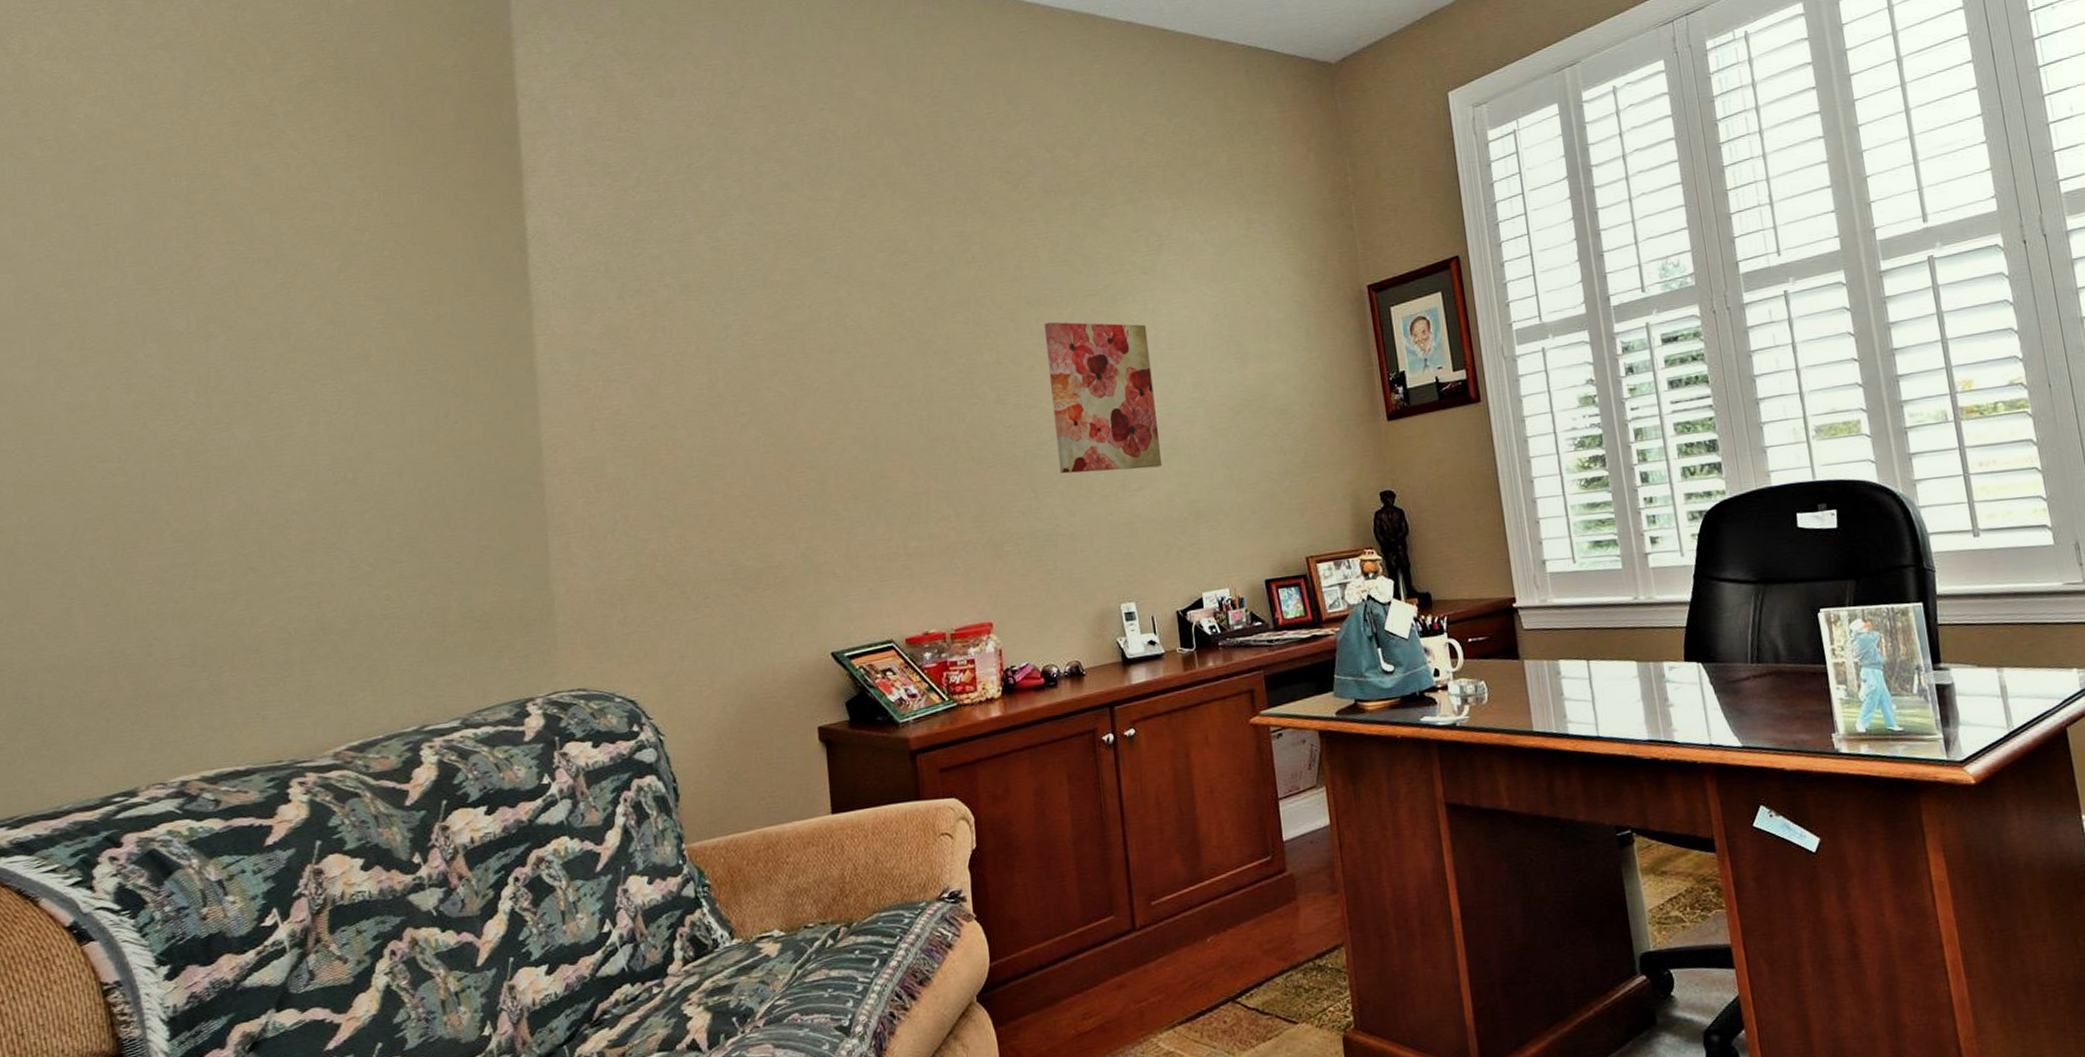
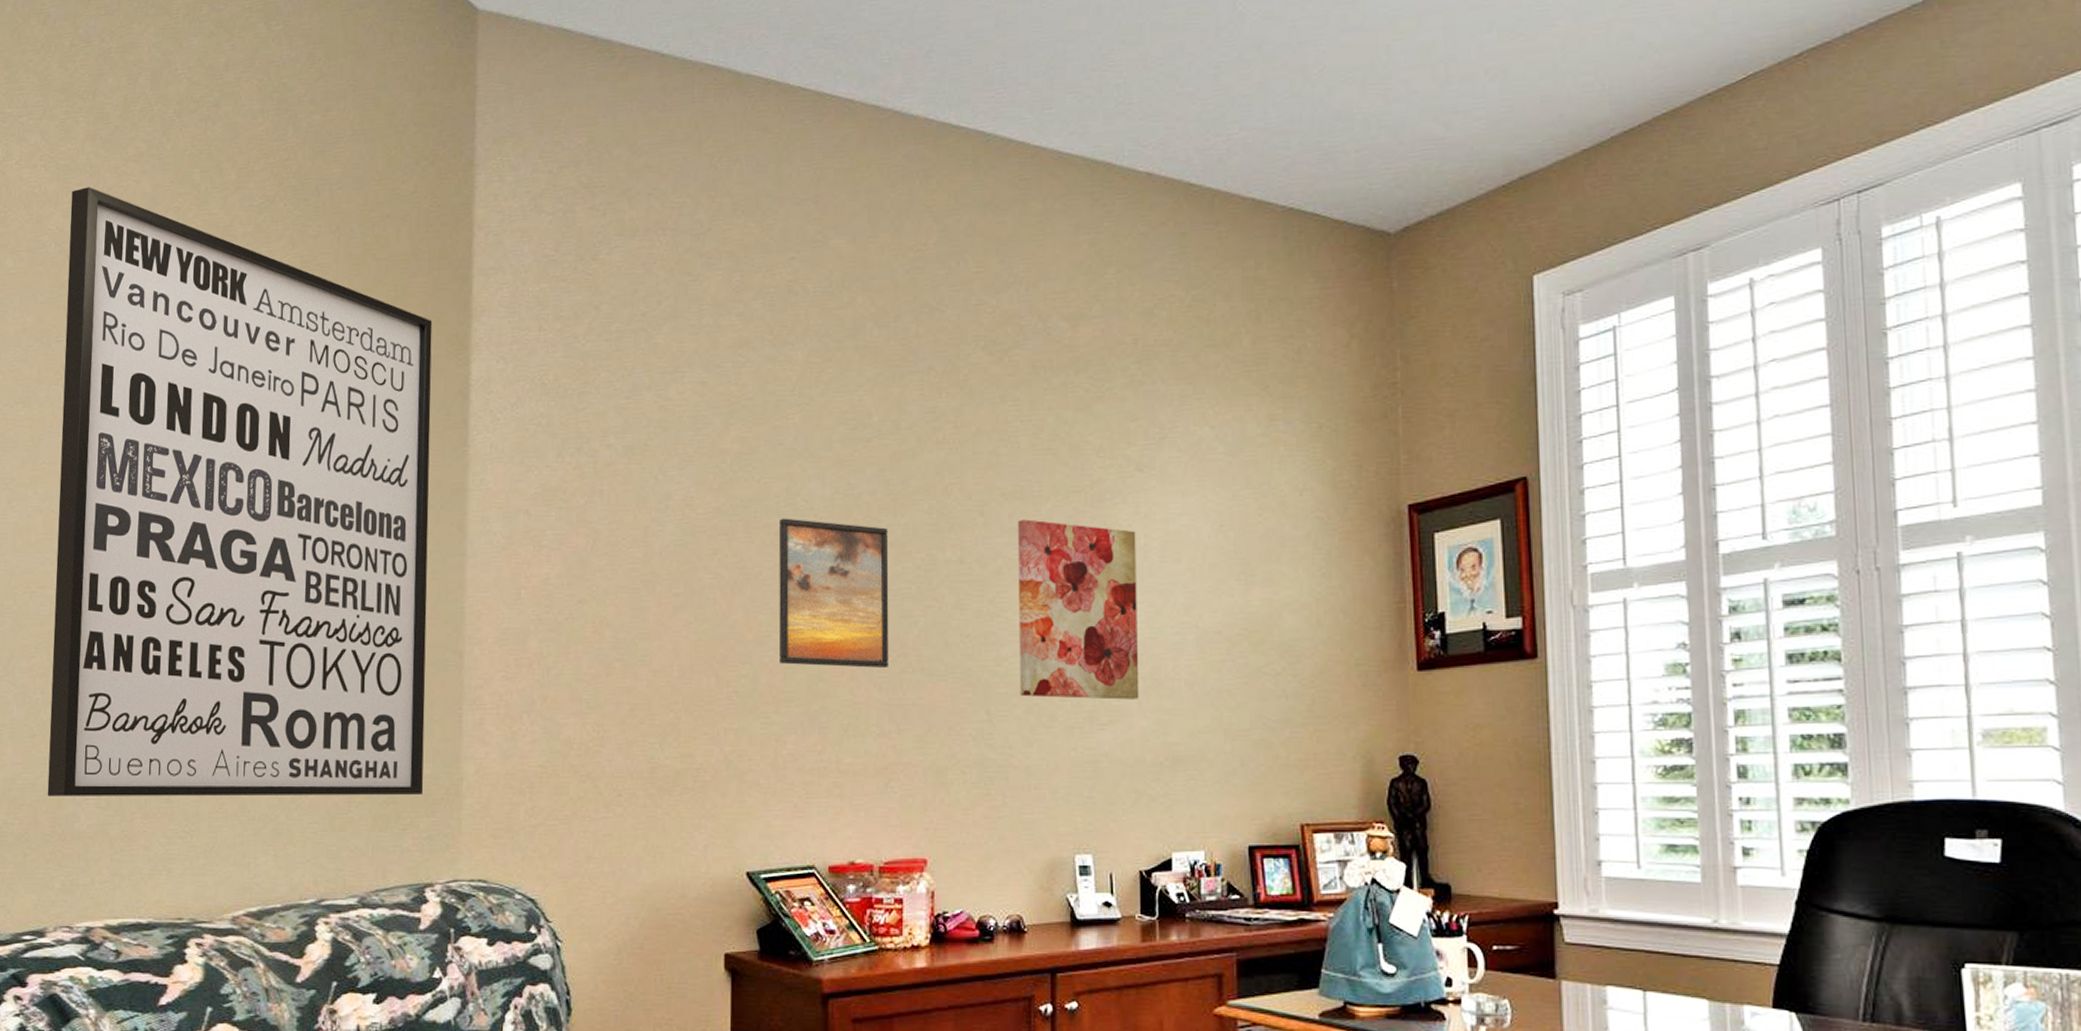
wall art: none [98,75,517,661] -> present [47,187,433,796]
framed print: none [832,337,943,466] -> present [778,518,889,669]

